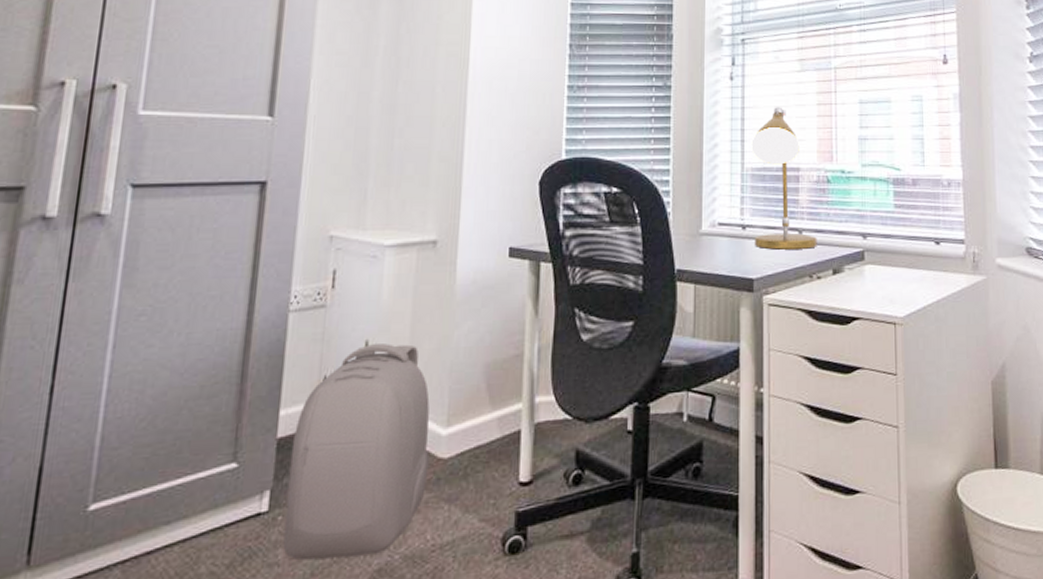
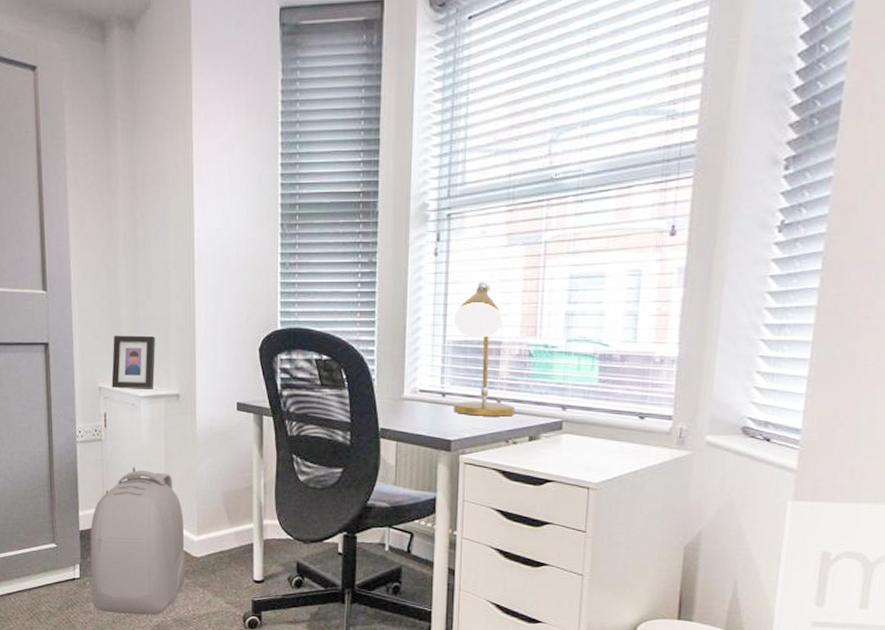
picture frame: none [348,169,411,237] -> present [111,335,155,390]

